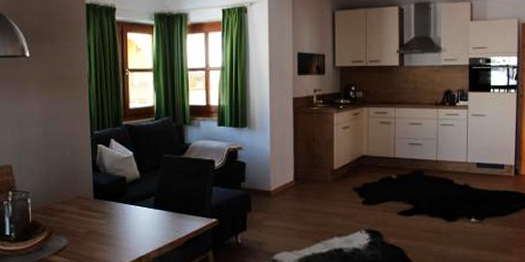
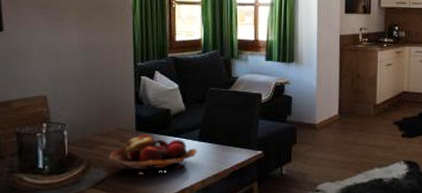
fruit basket: none [69,202,153,242] -> present [109,134,197,174]

